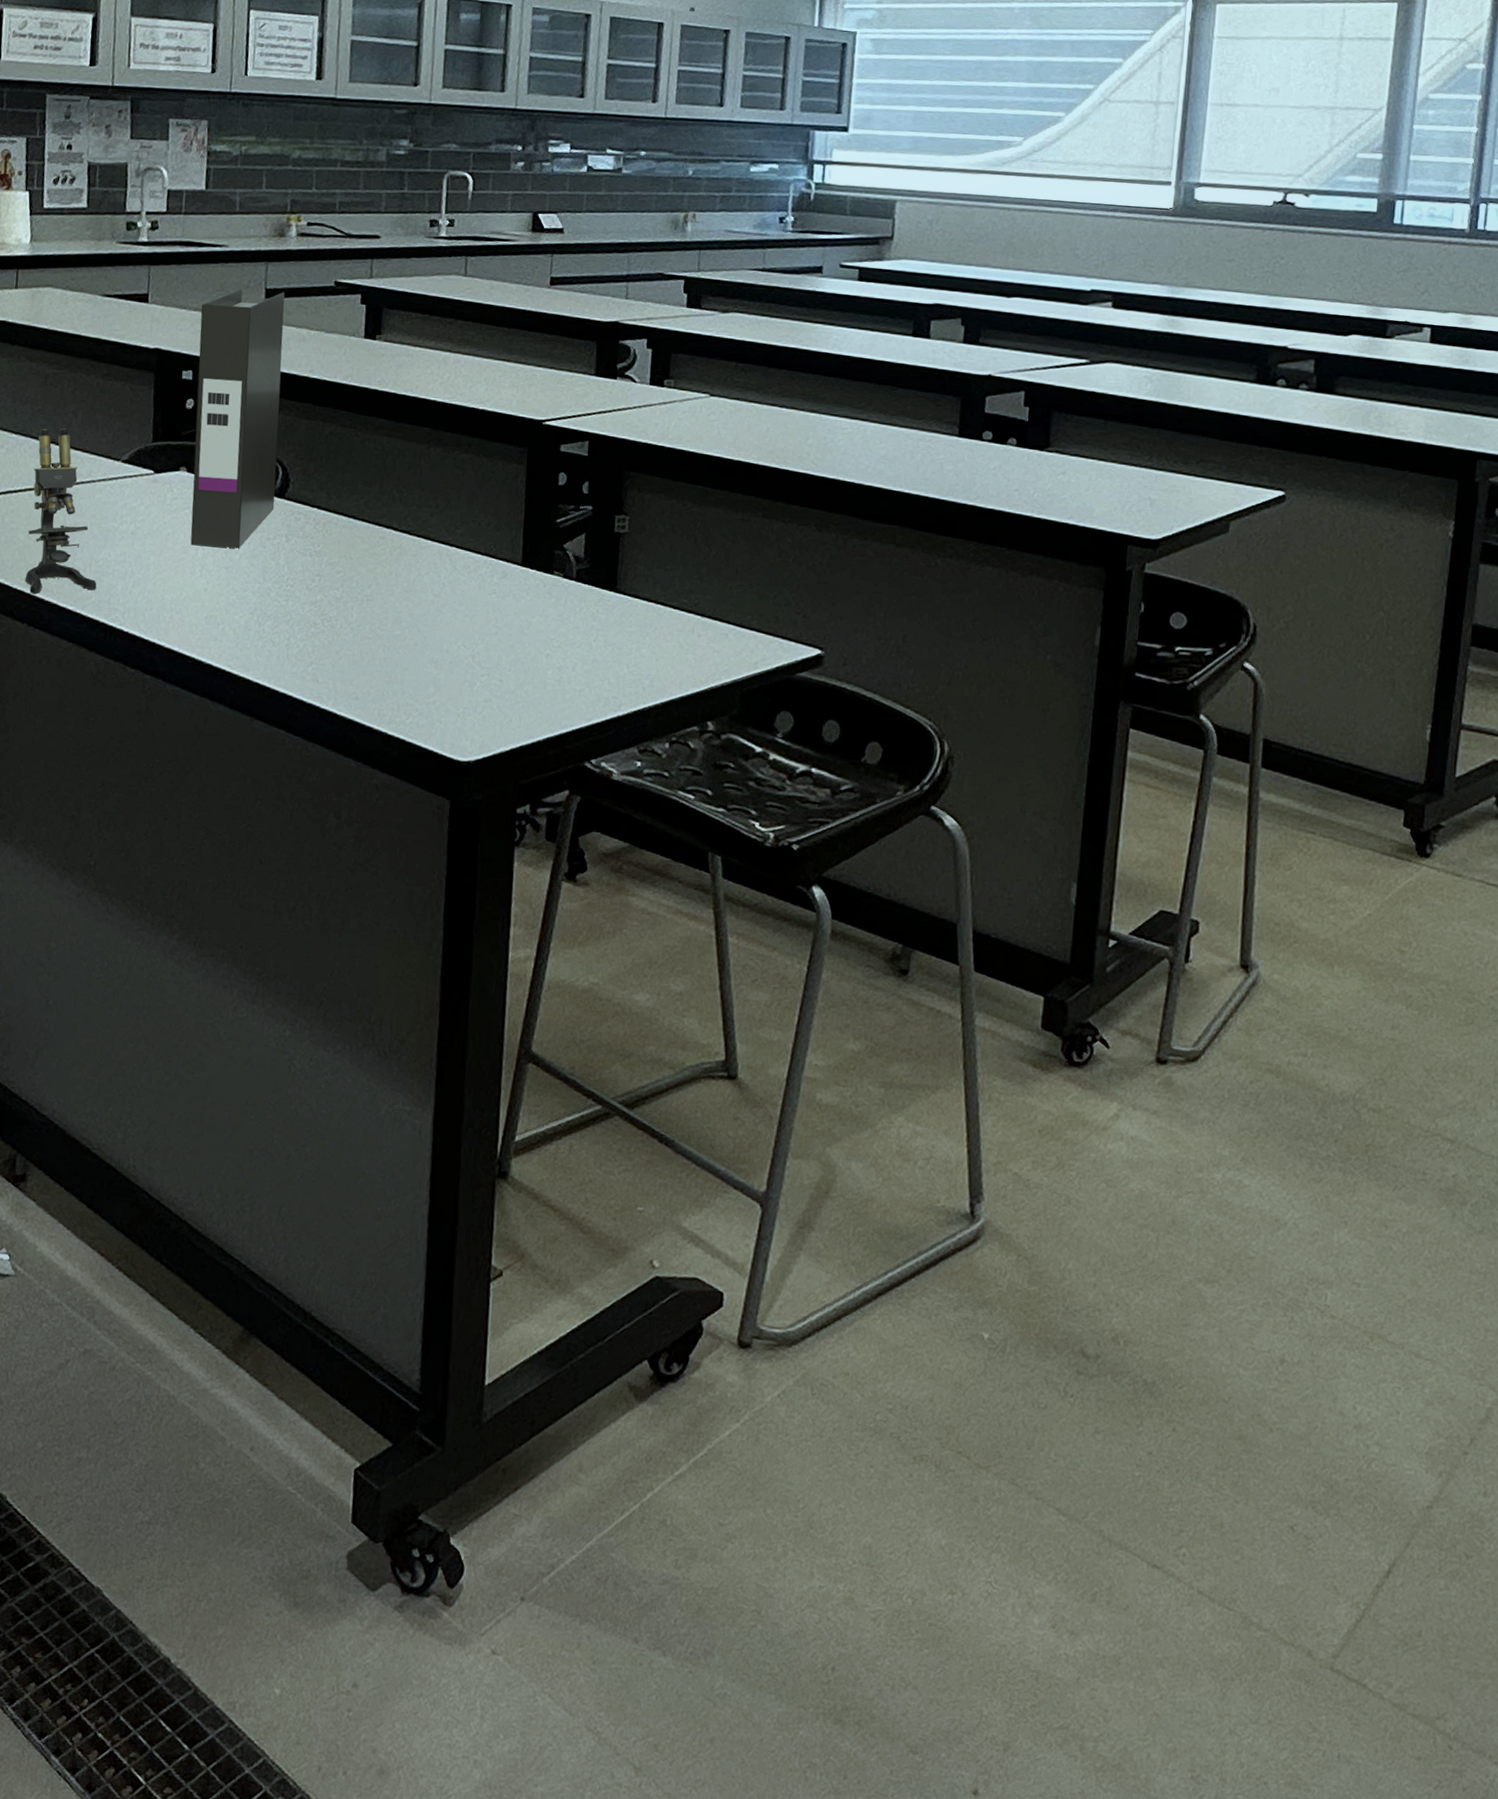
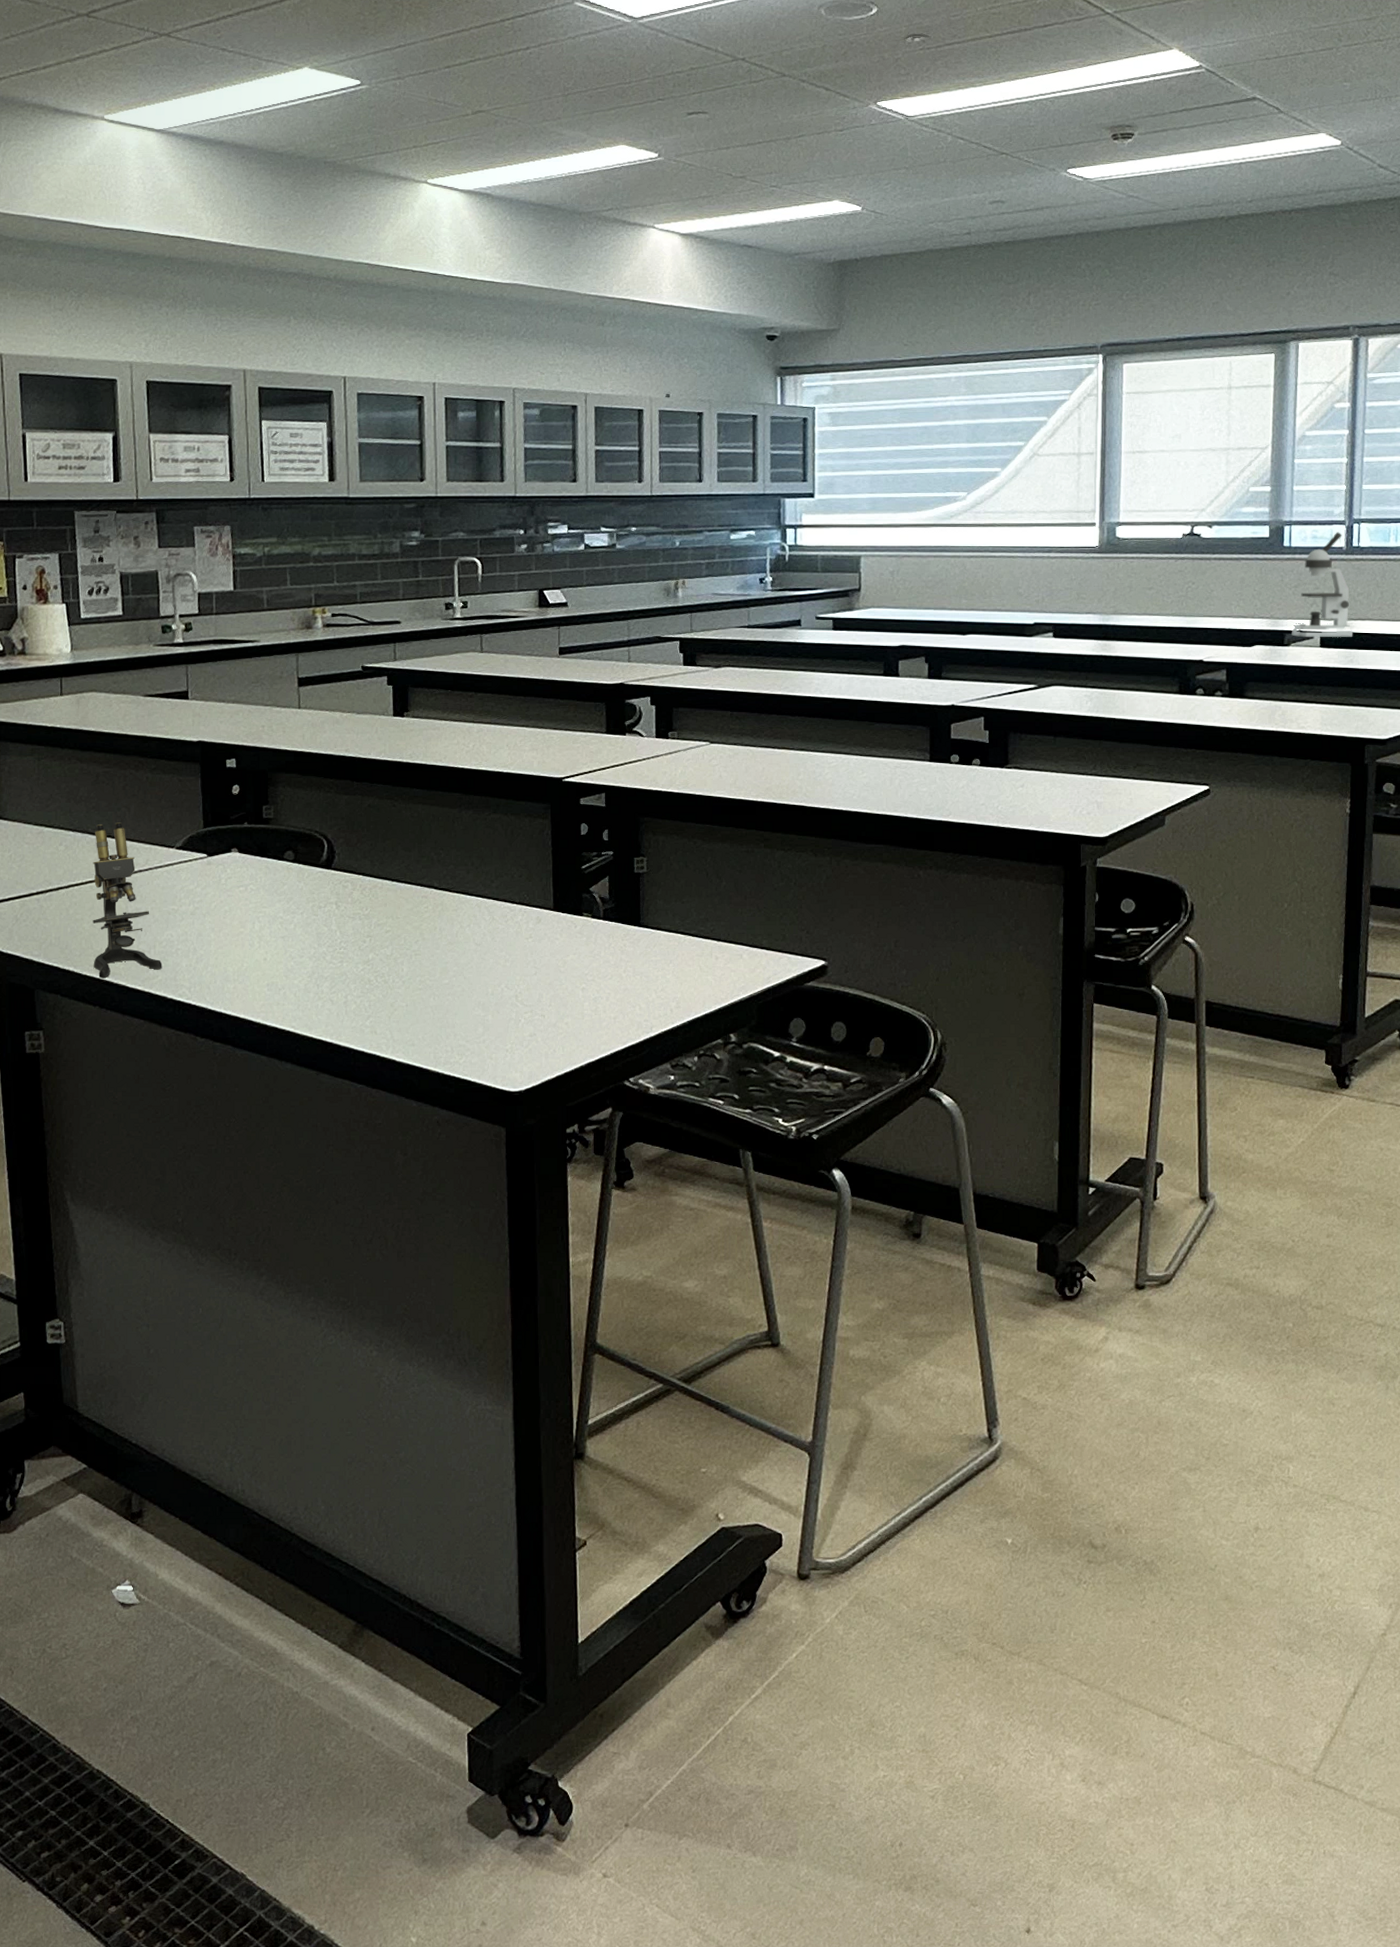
binder: present [190,289,285,549] -> none [239,680,323,920]
microscope: none [1396,211,1472,334] -> present [1291,532,1353,637]

